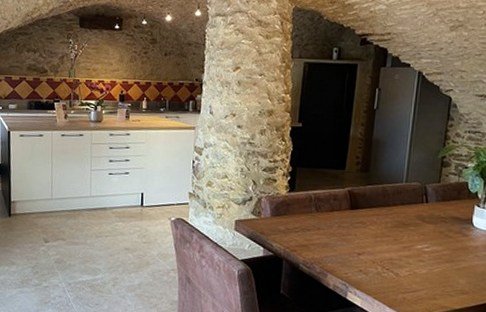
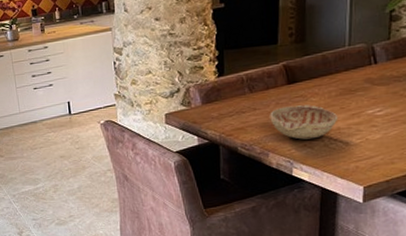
decorative bowl: none [332,230,392,266] -> present [270,104,339,140]

